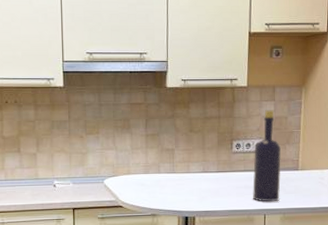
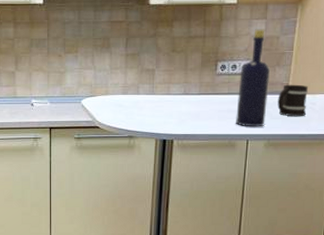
mug: none [290,160,317,191] -> present [277,84,308,117]

